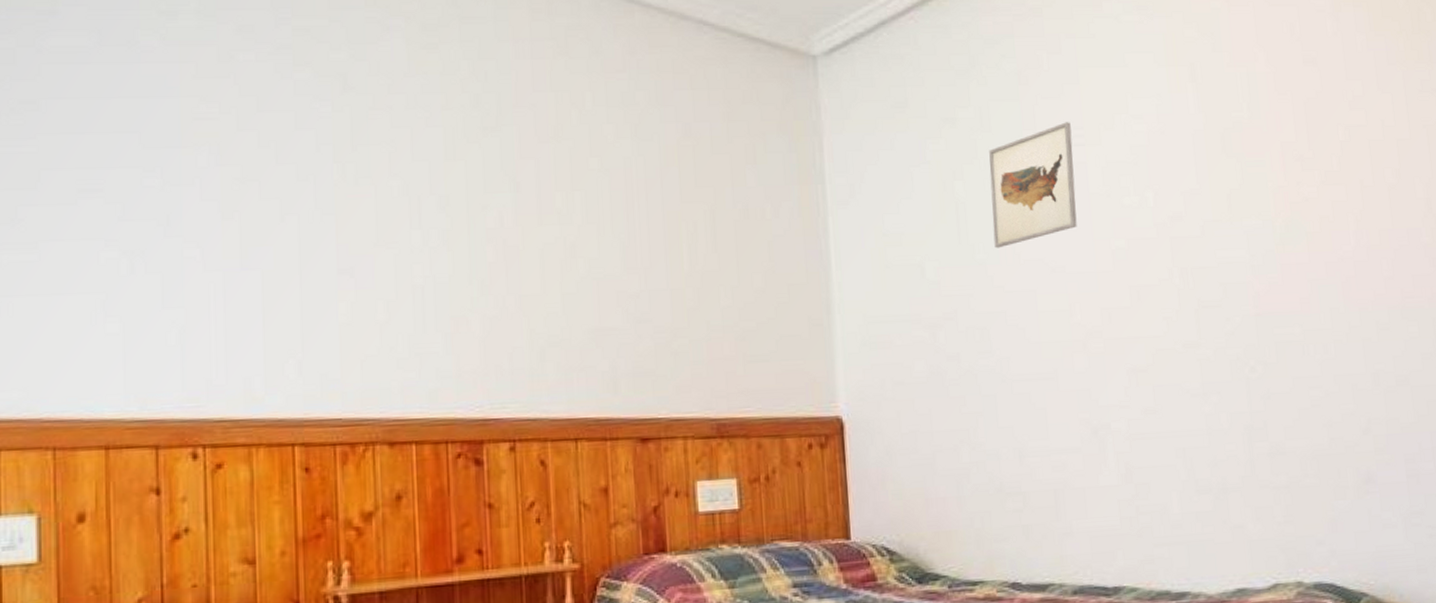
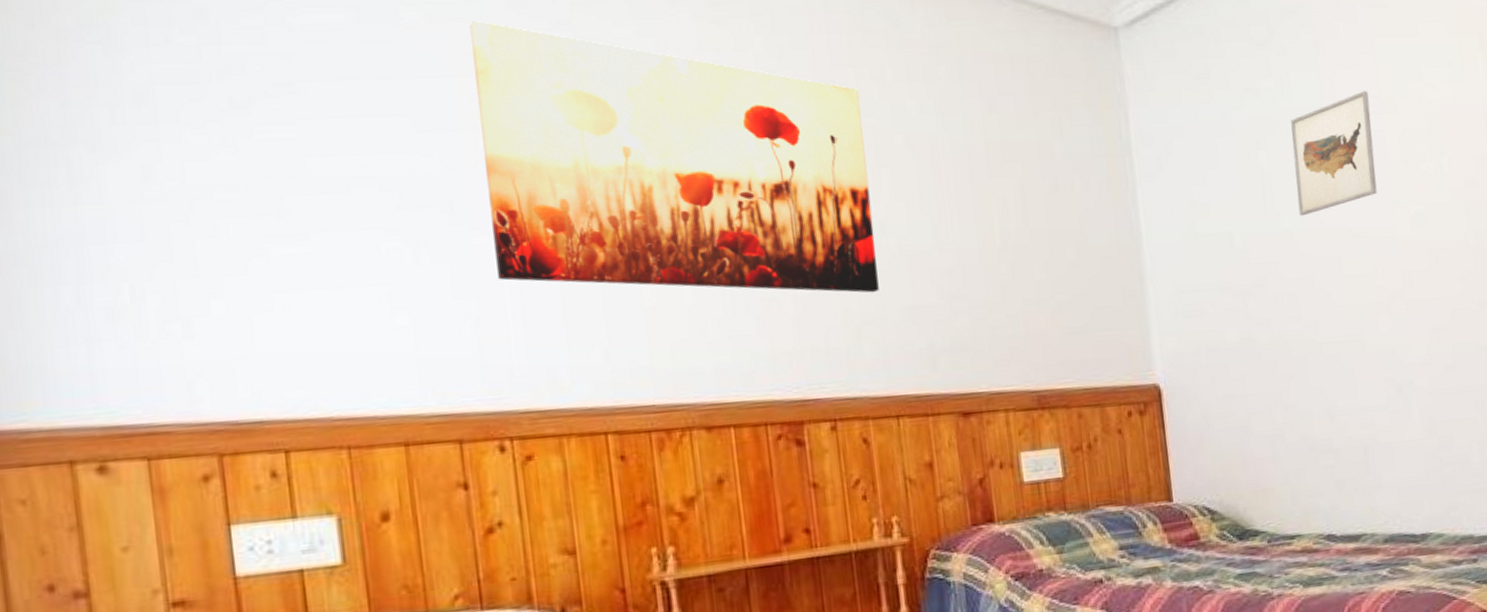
wall art: none [198,44,566,315] -> present [468,21,879,293]

